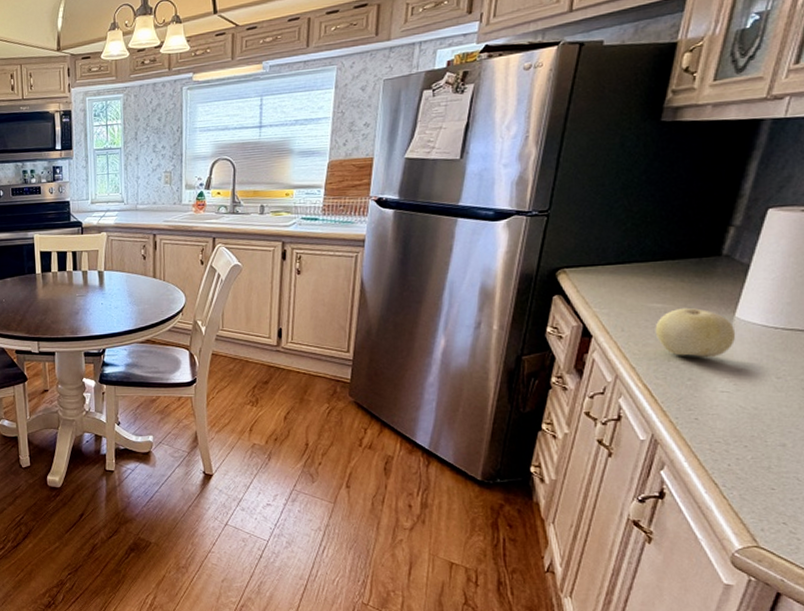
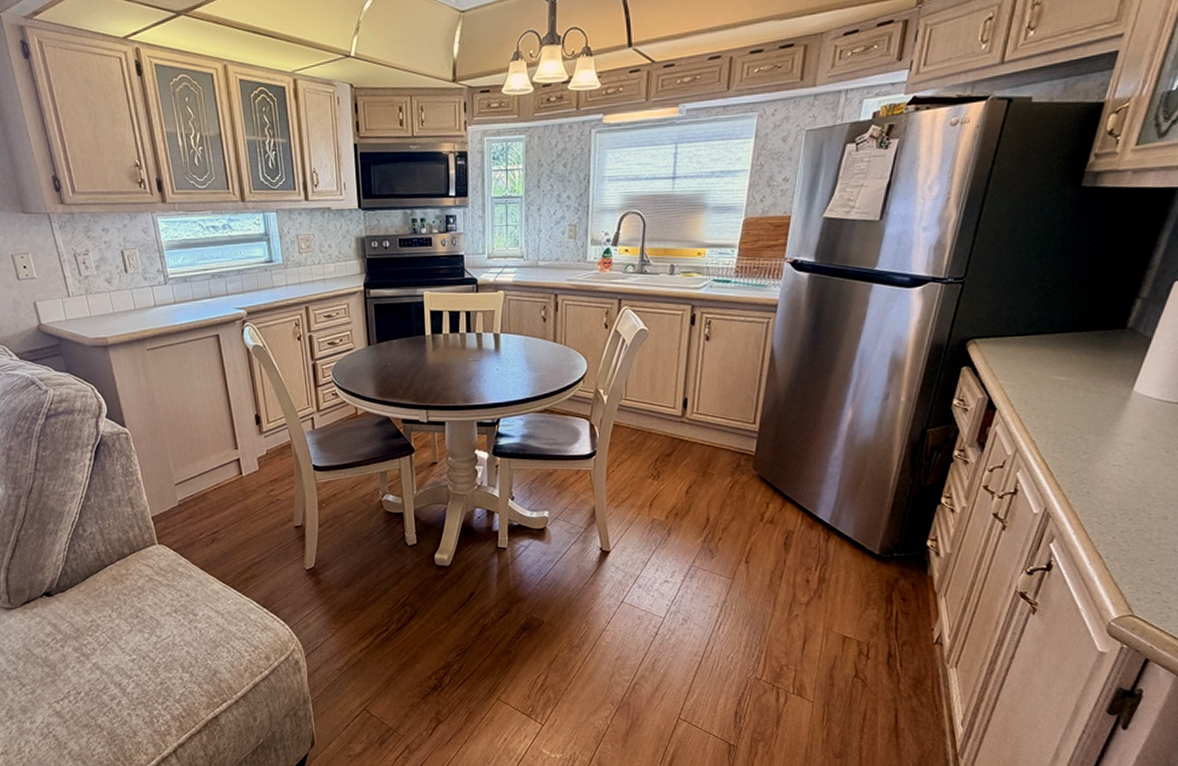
fruit: present [655,307,736,358] -> none [1057,380,1133,432]

